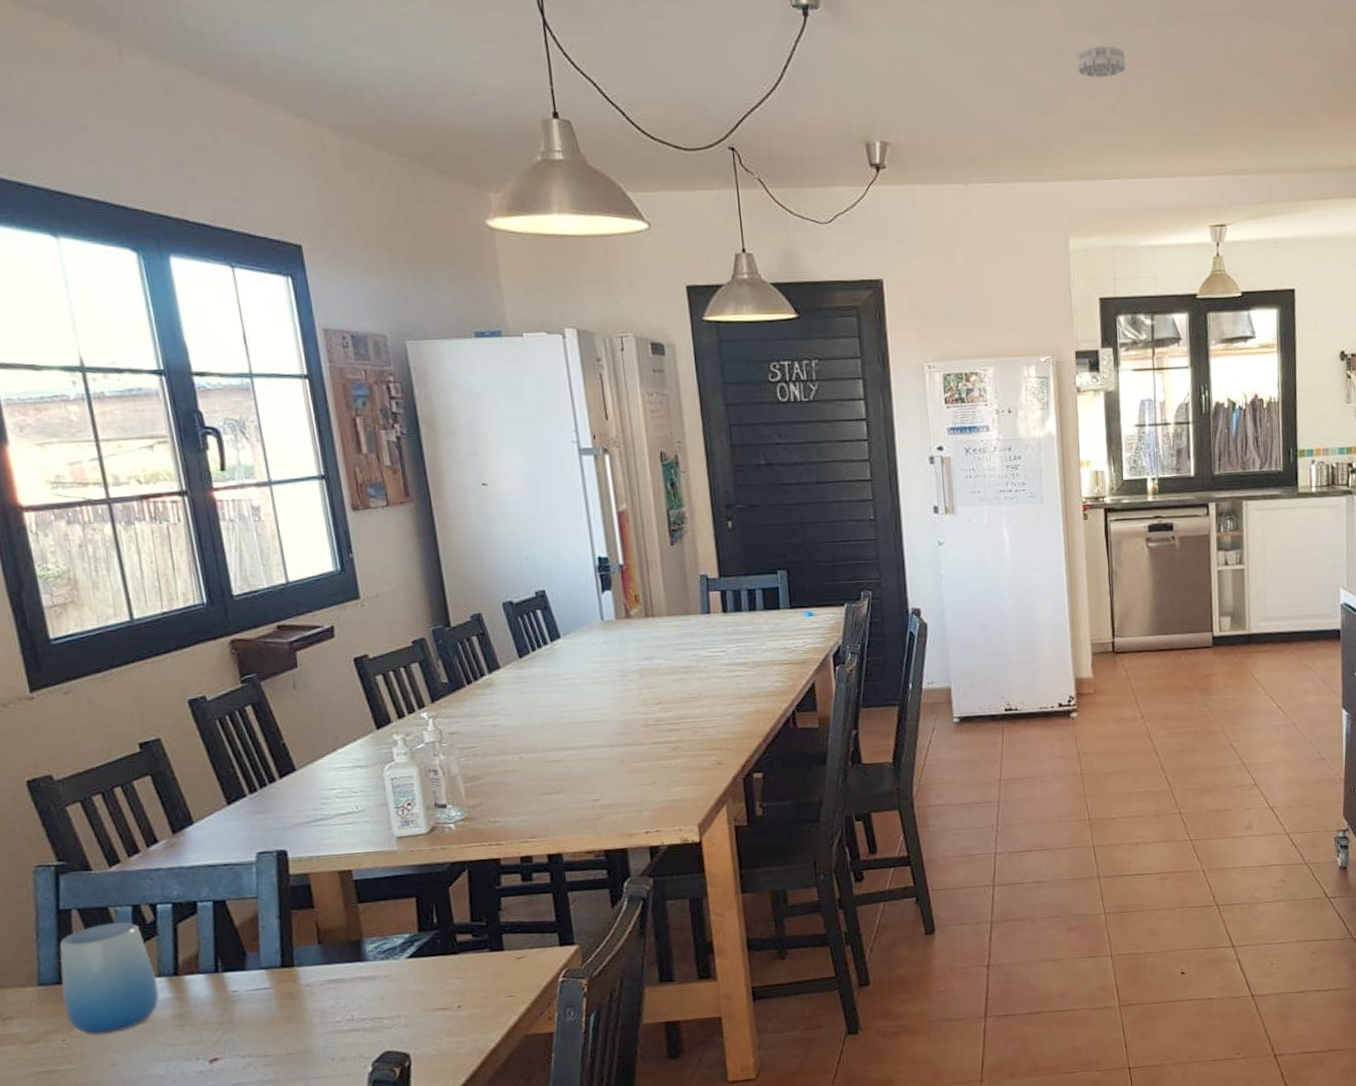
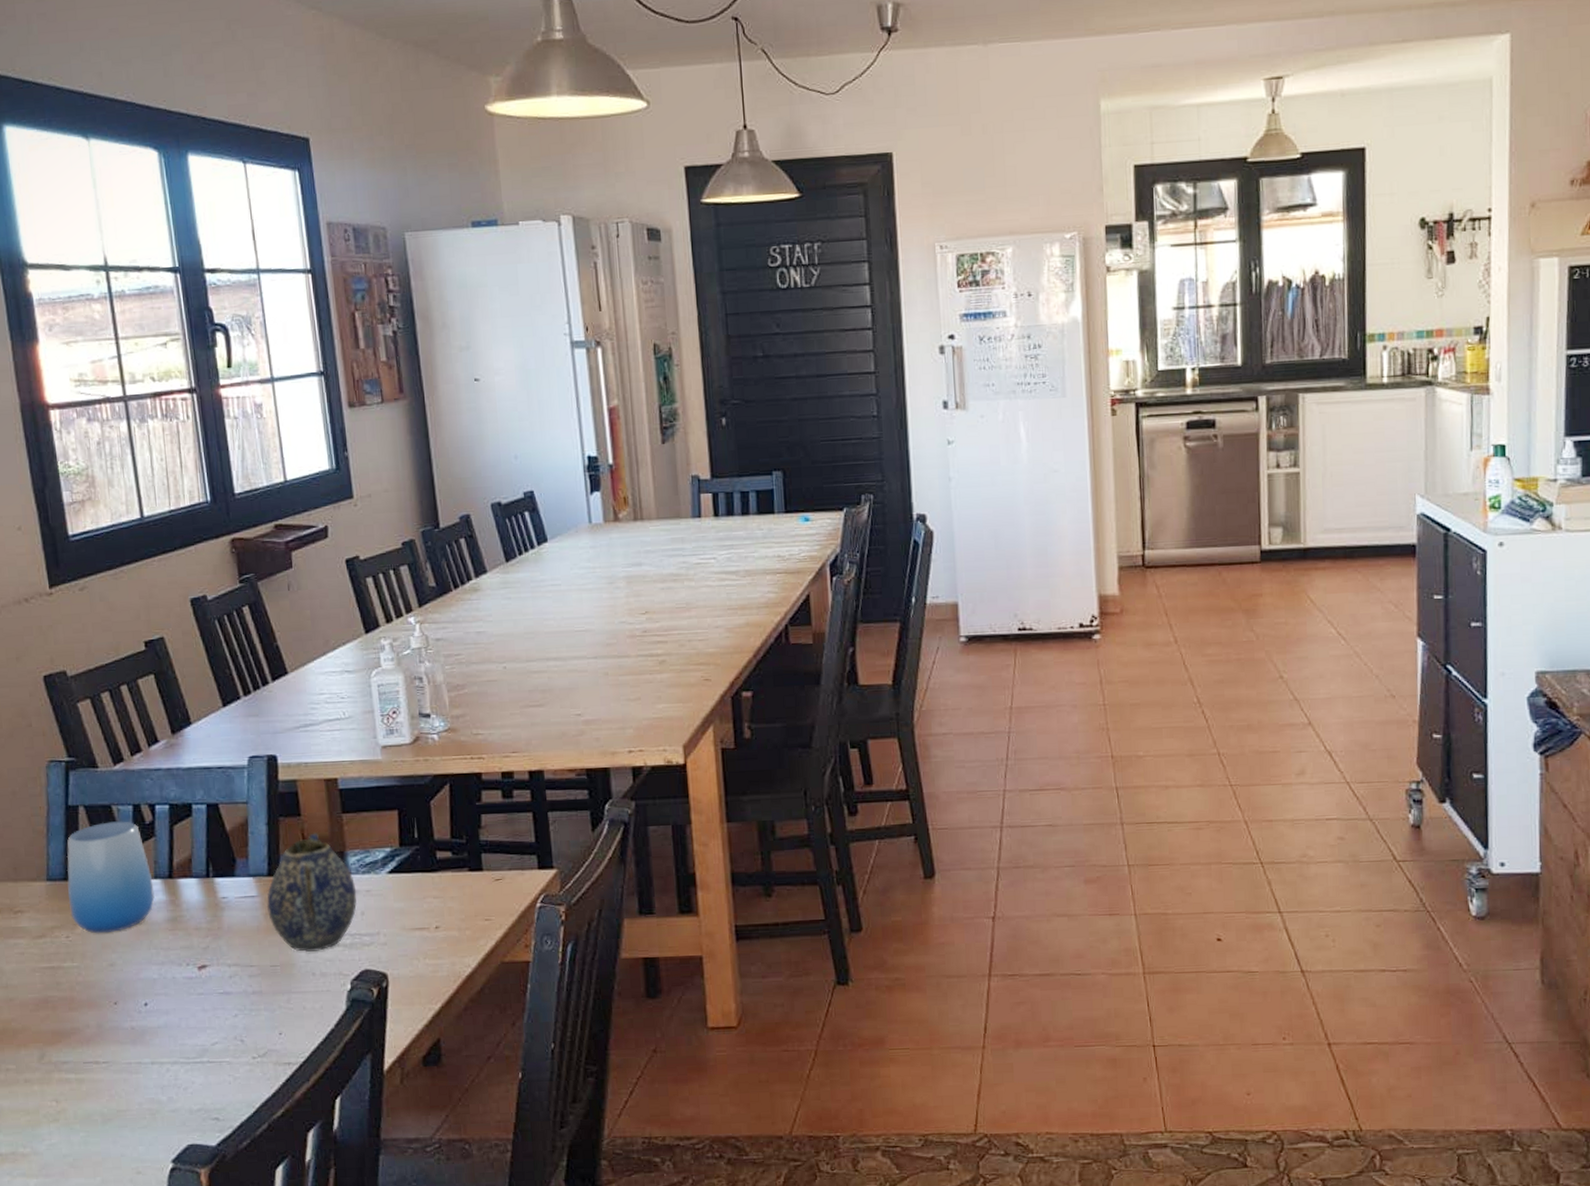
teapot: none [280,923,376,1038] -> present [266,833,357,952]

